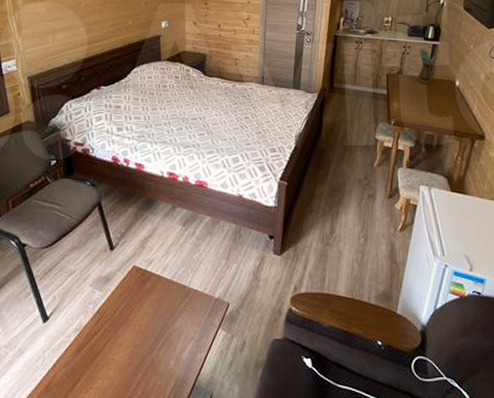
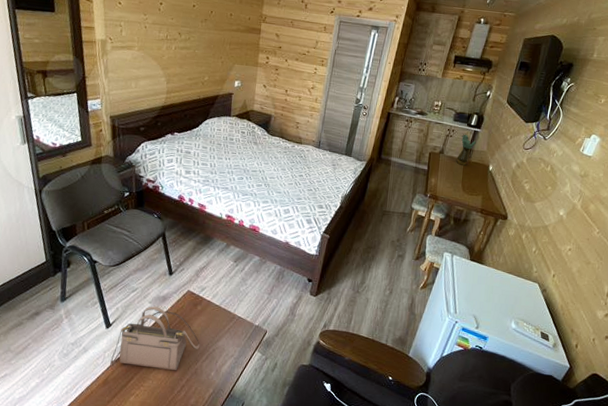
handbag: none [51,289,154,367] -> present [110,306,200,371]

